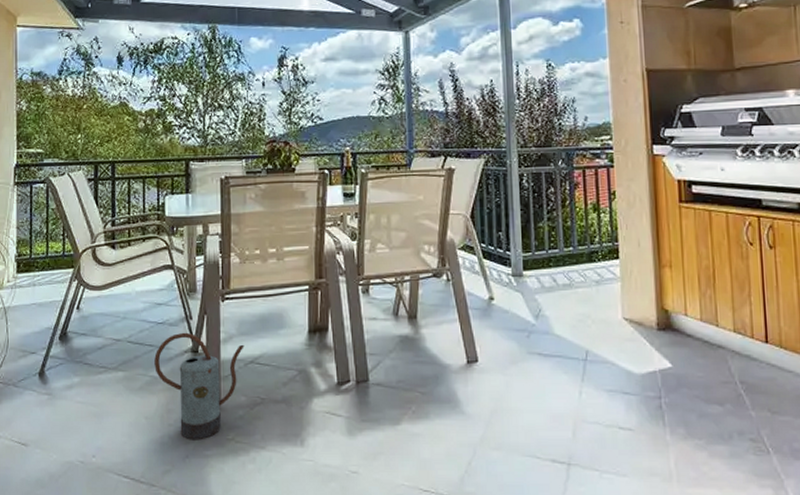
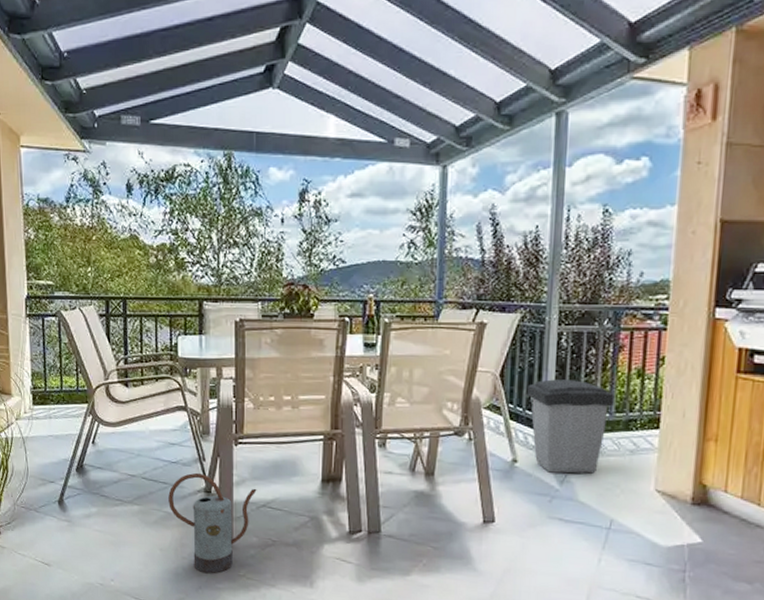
trash can: none [497,217,576,308] -> present [528,379,615,474]

